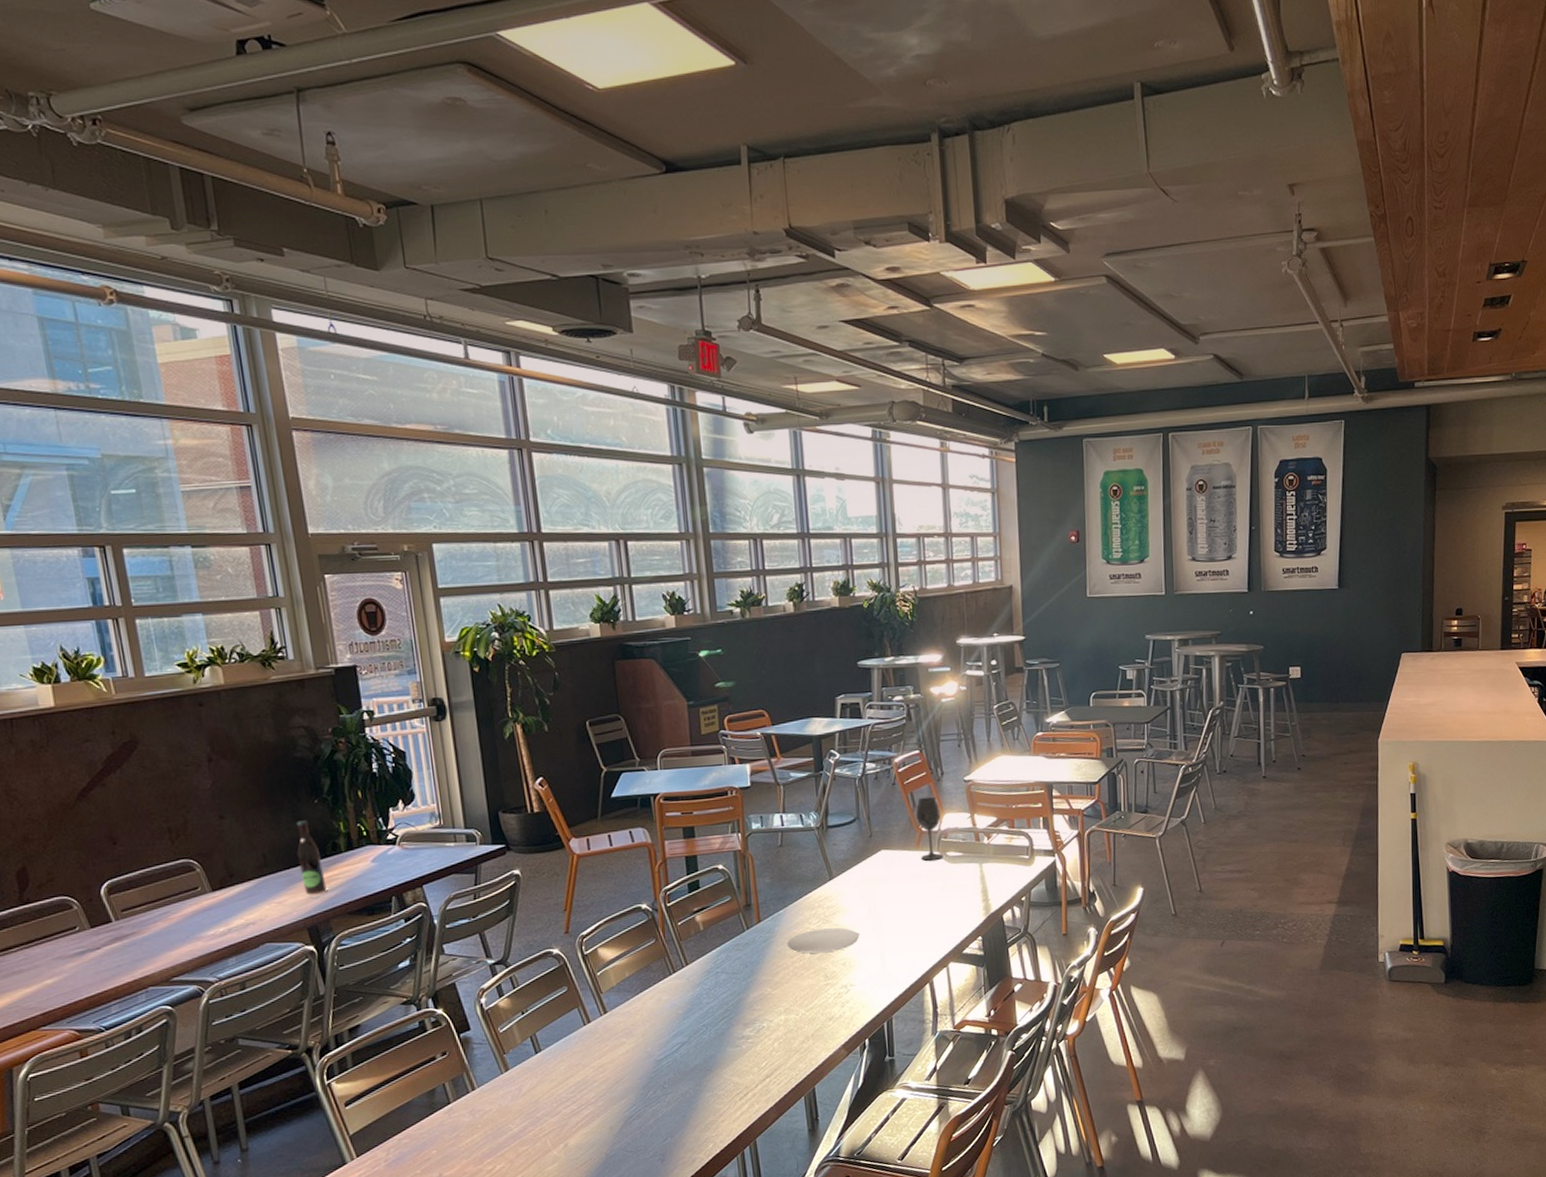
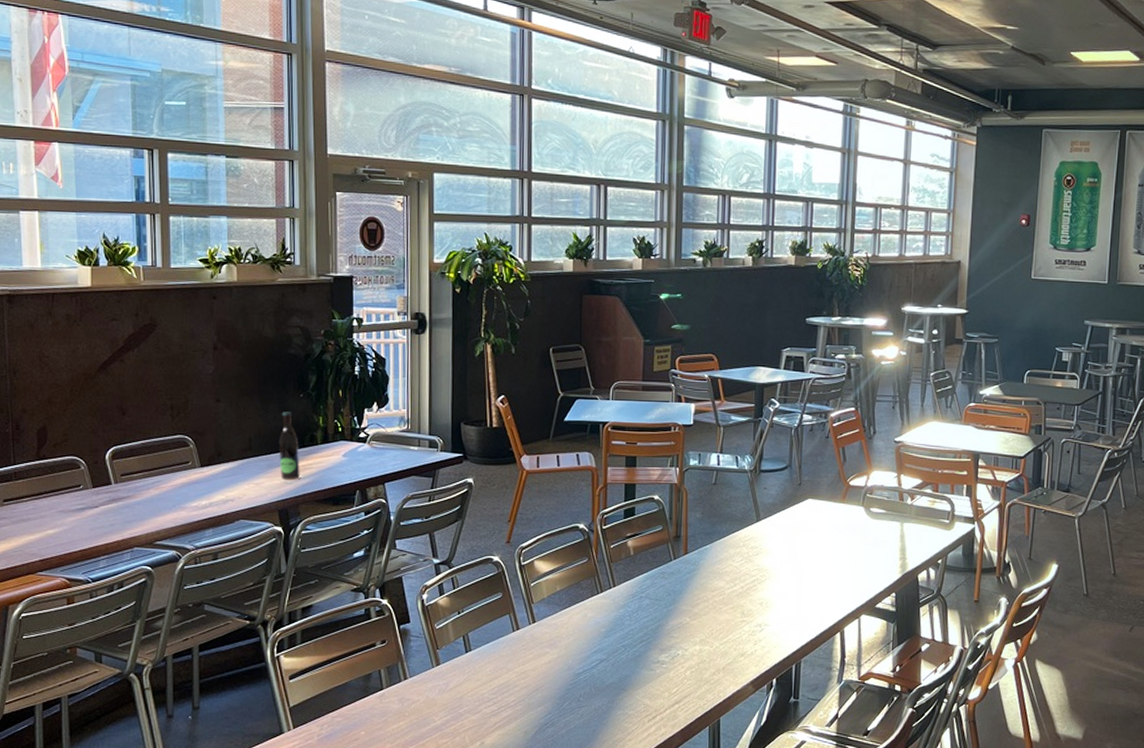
plate: present [786,927,859,954] -> none [709,567,778,591]
wine glass: present [916,796,943,861] -> none [845,453,869,514]

